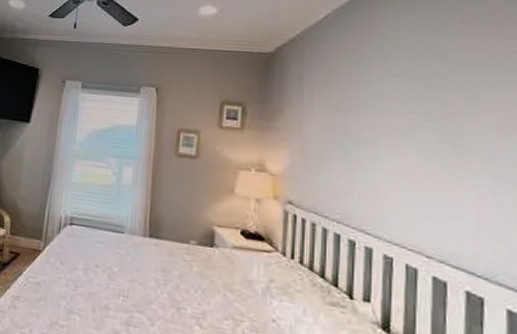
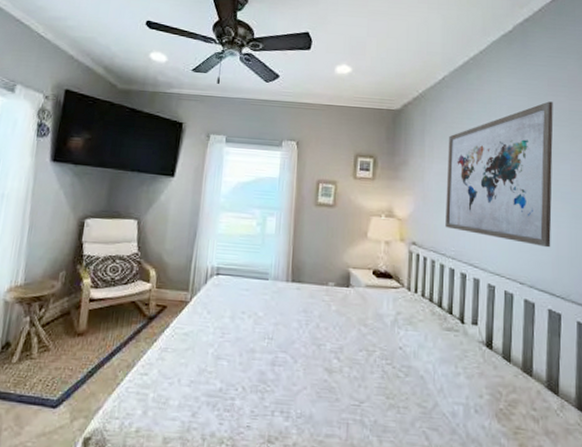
wall art: none [329,40,470,216] -> present [445,101,553,248]

